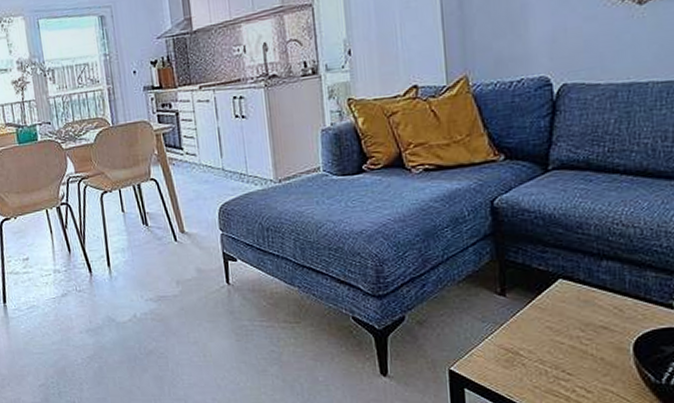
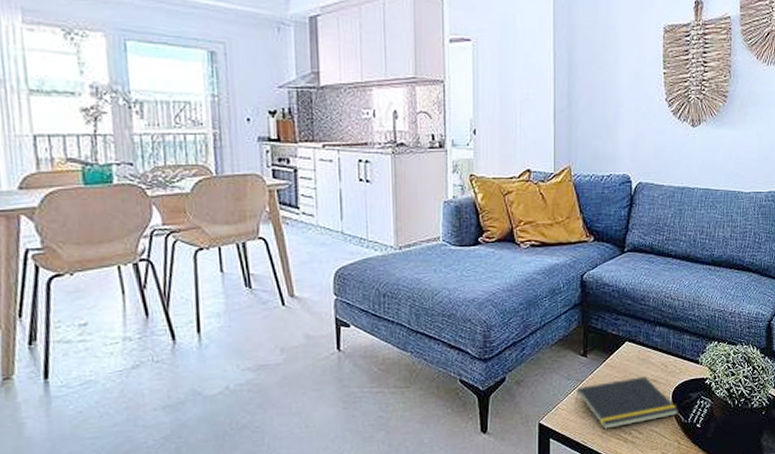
notepad: none [494,322,647,383] -> present [575,376,679,429]

